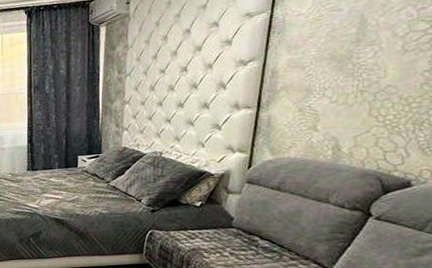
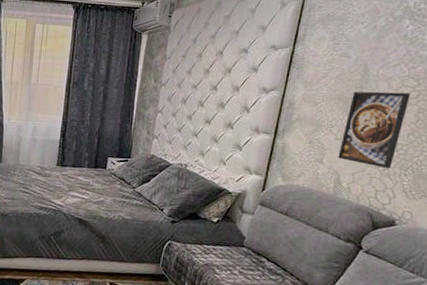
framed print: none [335,38,422,127] -> present [338,91,411,169]

